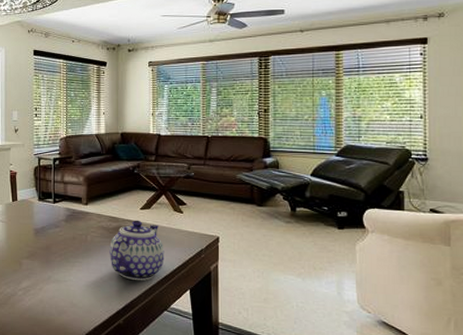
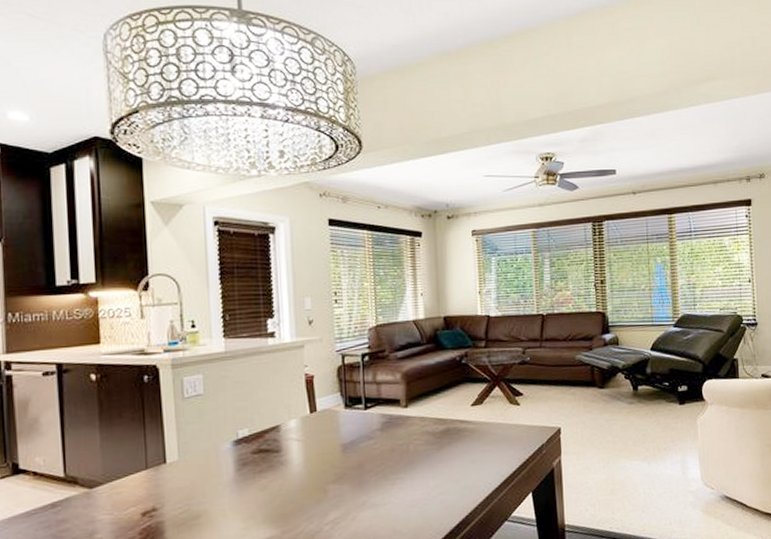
teapot: present [109,220,165,281] -> none [437,418,502,492]

